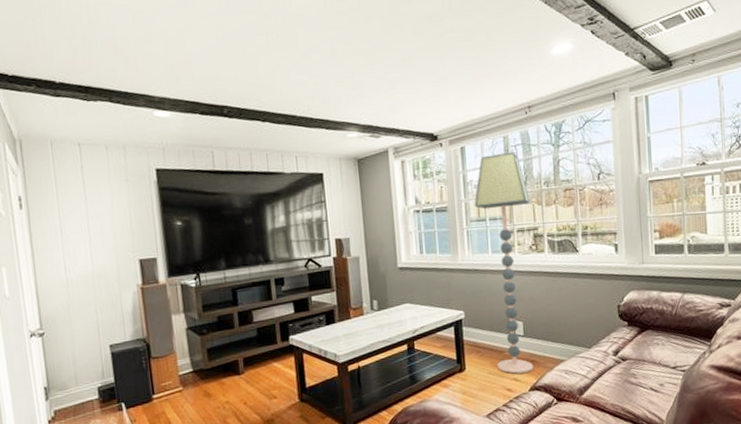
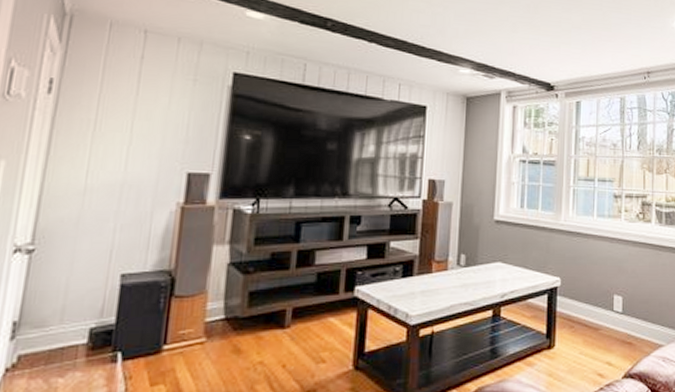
floor lamp: present [474,152,534,374] -> none [584,113,642,356]

